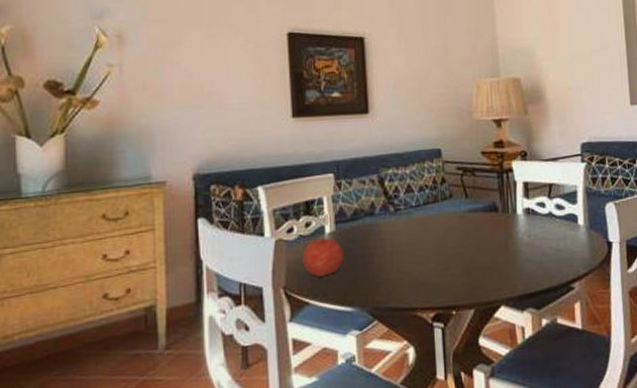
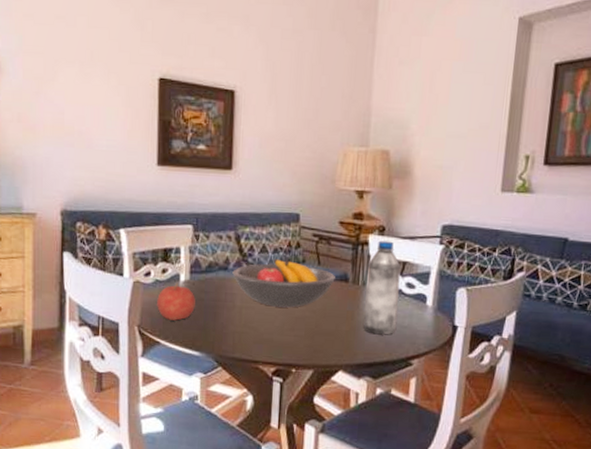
fruit bowl: none [379,197,484,248] -> present [232,258,335,308]
water bottle: none [514,165,552,262] -> present [363,240,401,335]

